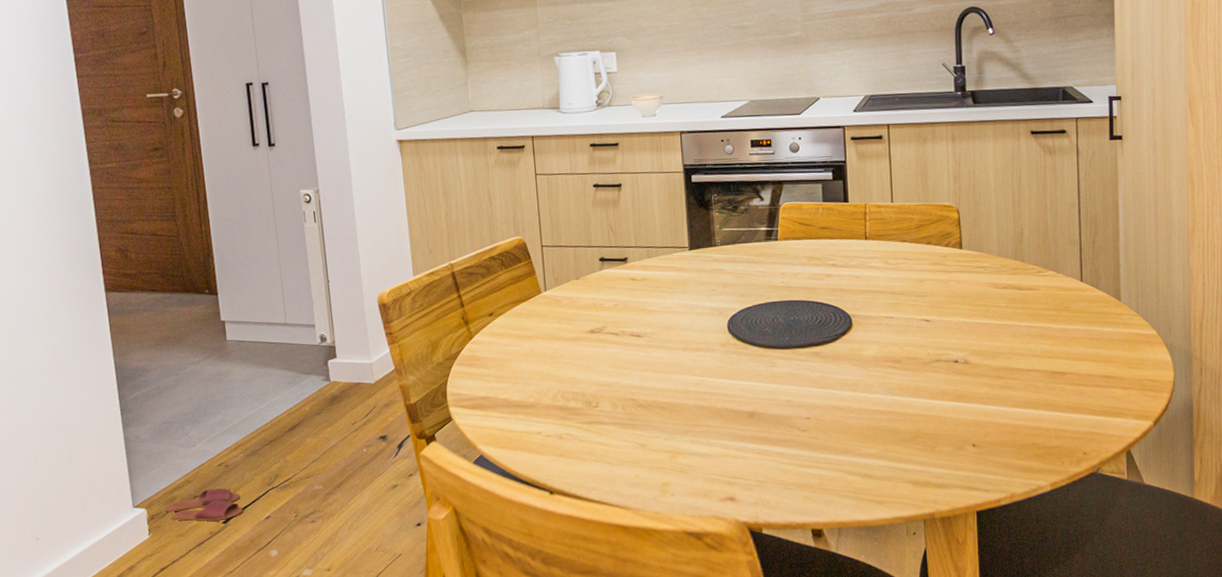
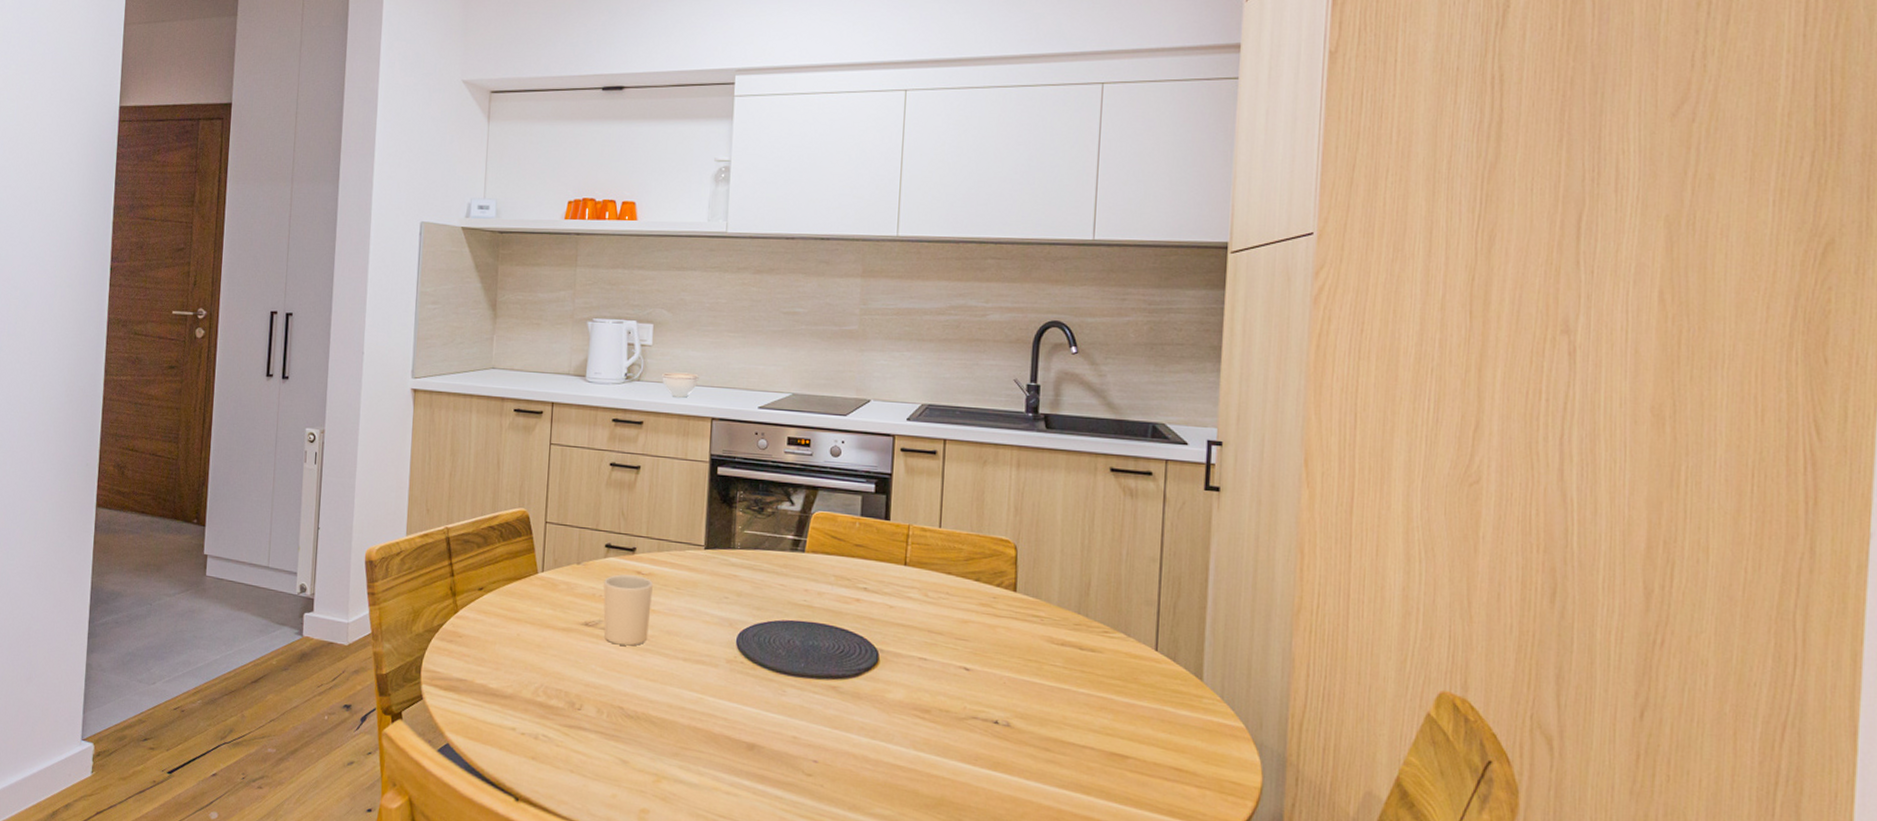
slippers: present [165,488,243,521] -> none [113,733,191,770]
mug: none [603,282,649,345] -> present [603,574,653,646]

